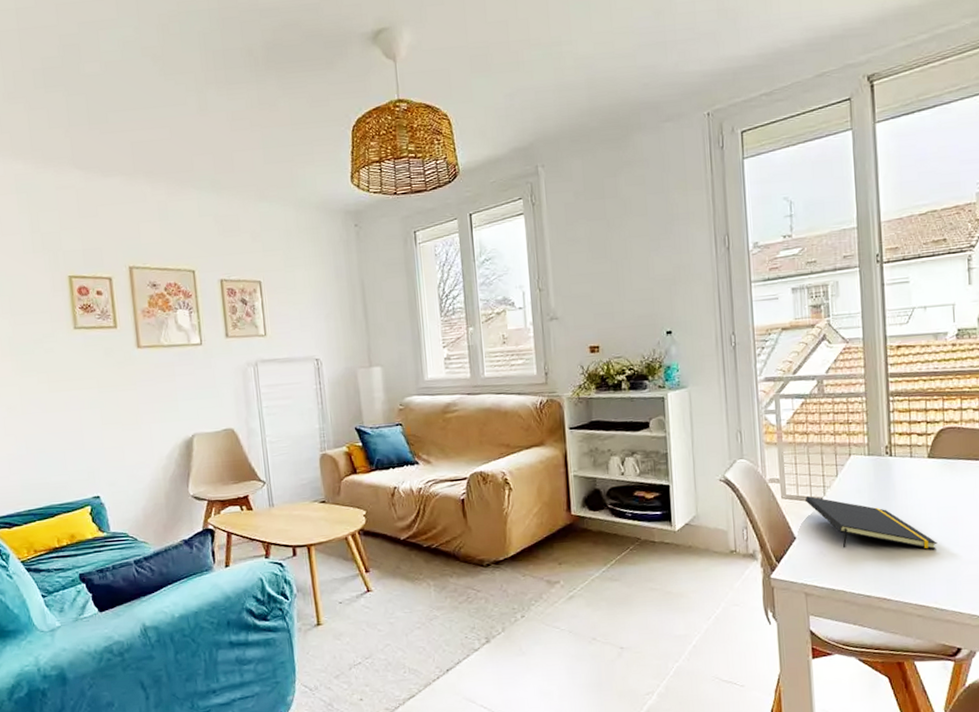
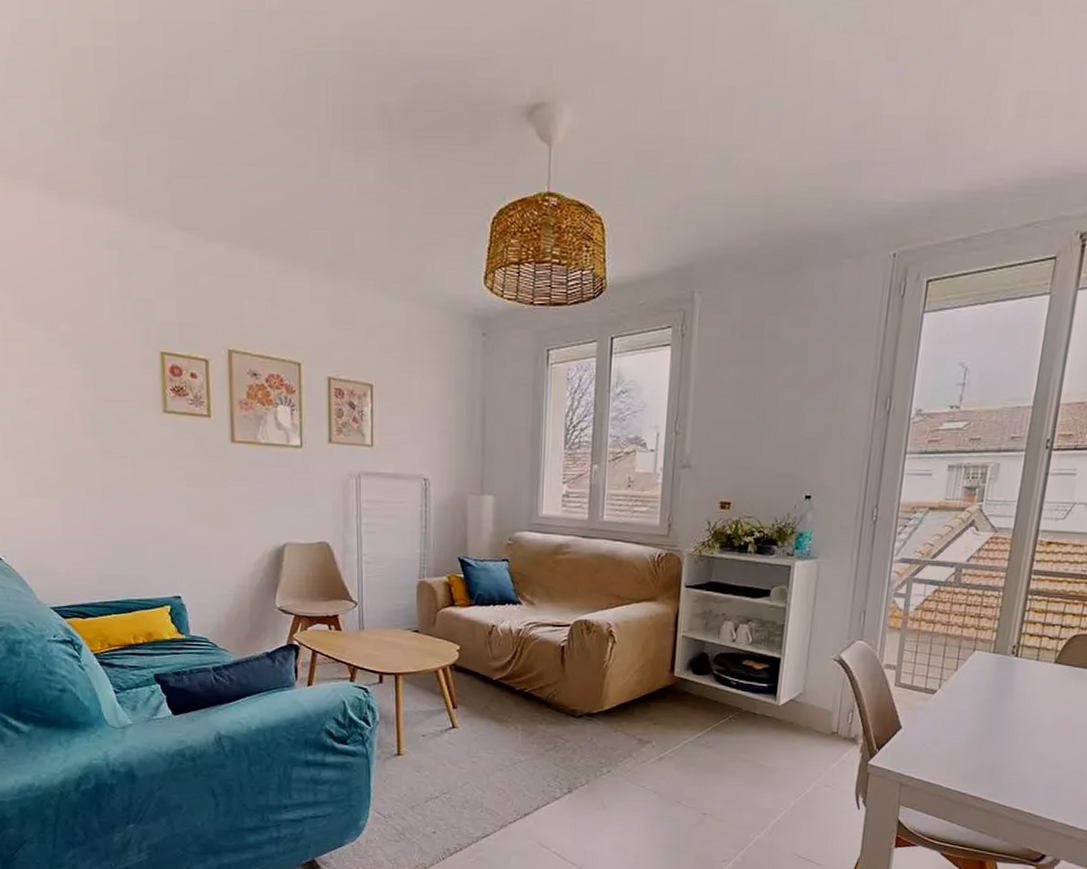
notepad: present [806,496,937,550] -> none [919,687,1045,757]

